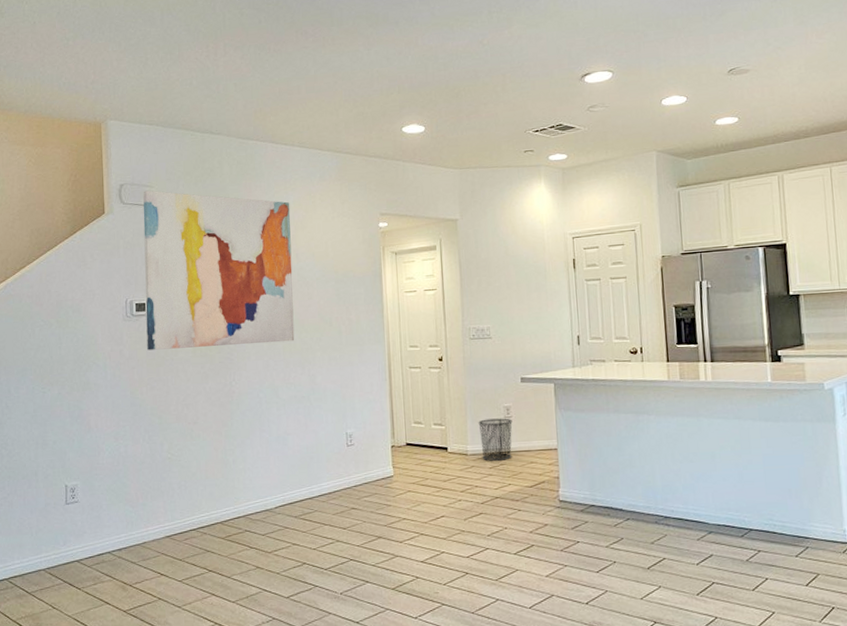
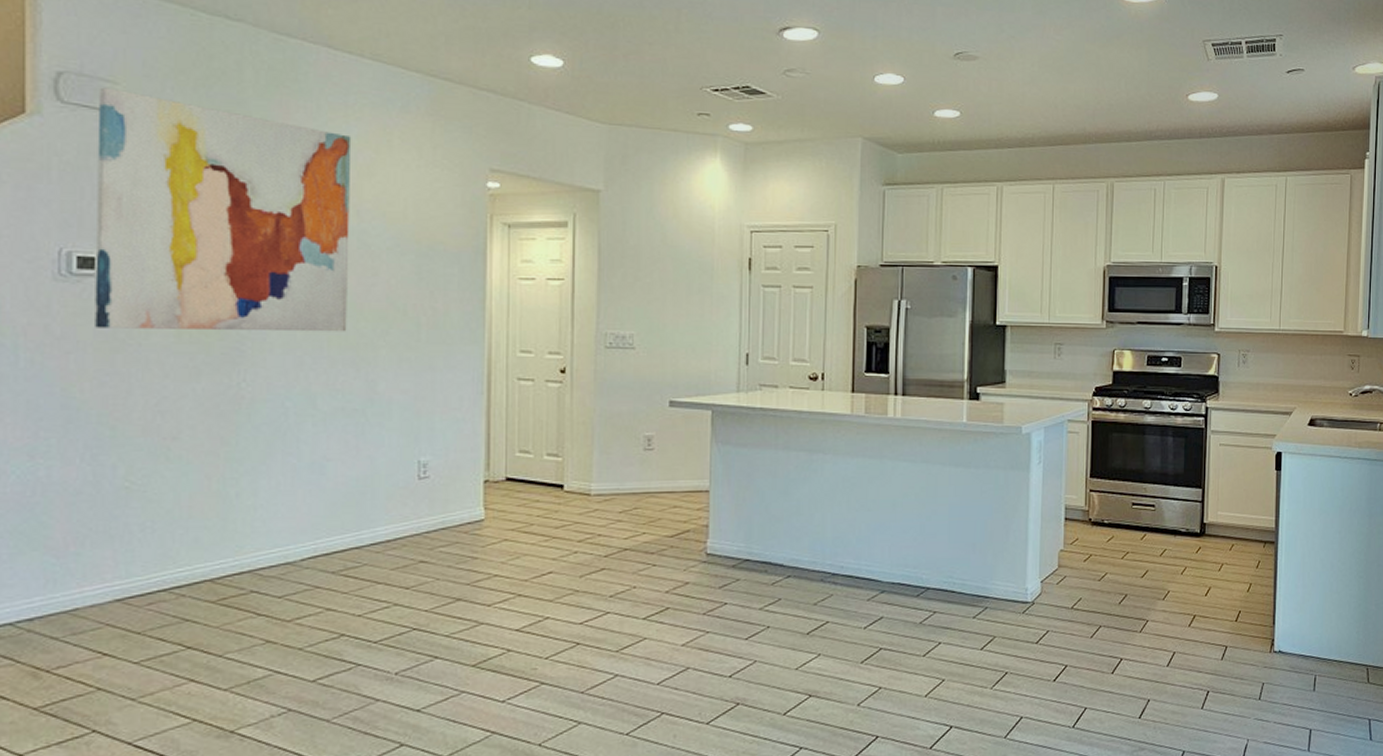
waste bin: present [478,418,513,461] -> none [608,450,654,504]

